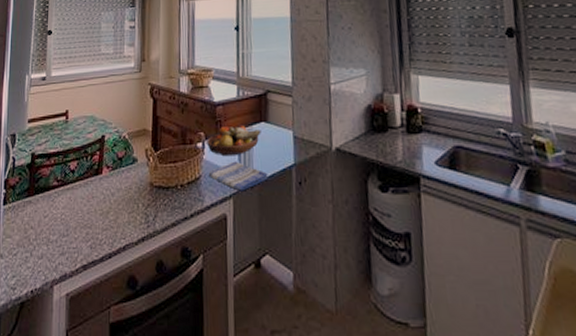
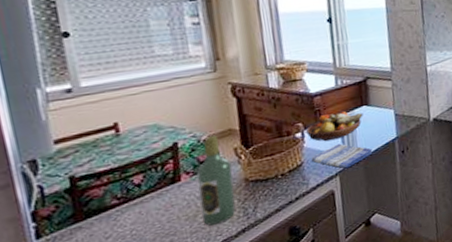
wine bottle: none [112,133,142,227] -> present [197,135,236,226]

